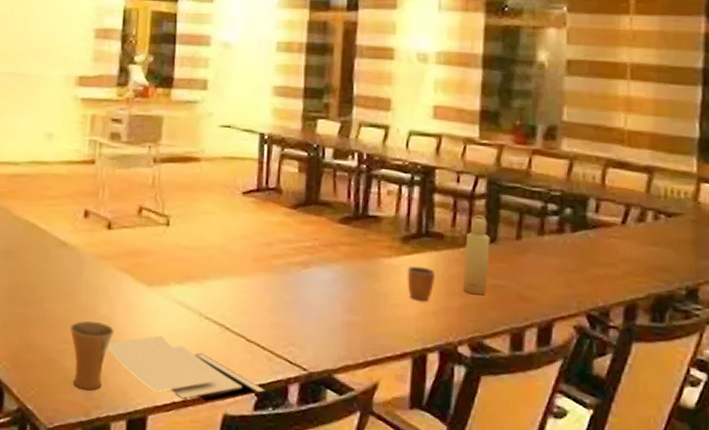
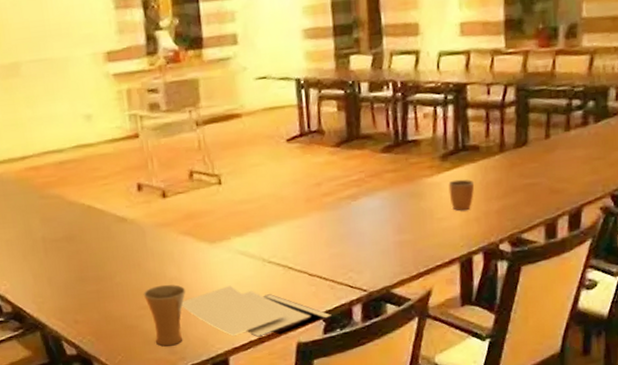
bottle: present [463,214,490,296] -> none [499,121,522,197]

